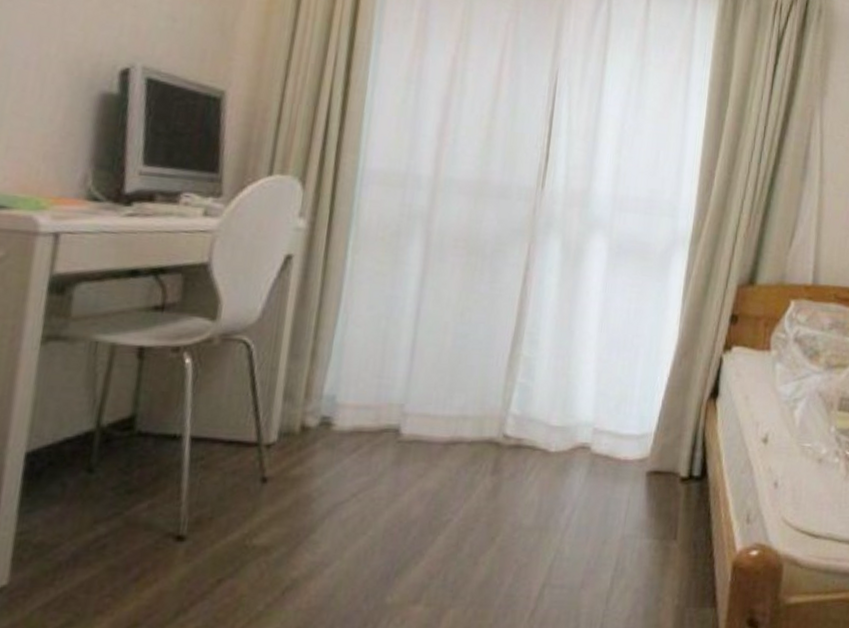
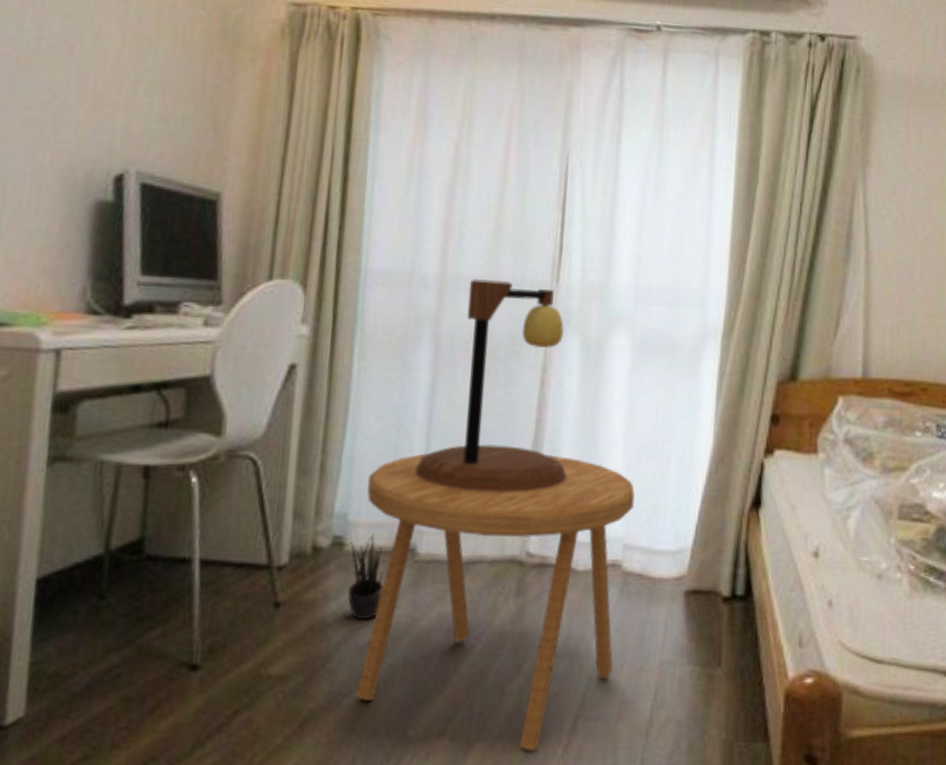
potted plant: none [333,415,368,495] -> present [347,534,384,620]
side table: none [337,341,606,617] -> present [356,453,635,751]
table lamp: none [402,182,548,380] -> present [415,279,567,493]

